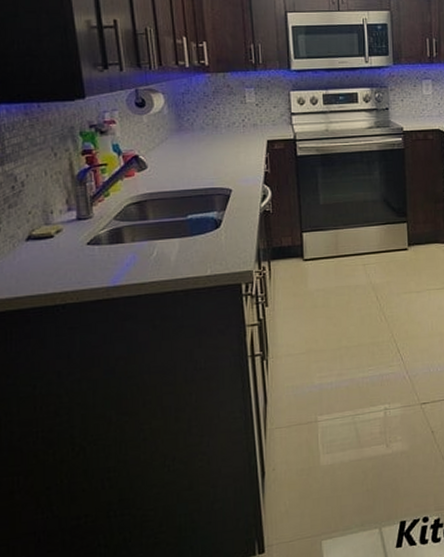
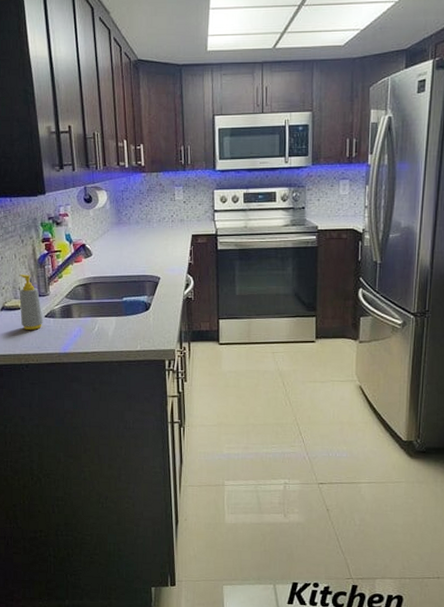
soap bottle: none [51,194,85,262] -> present [19,274,43,330]

